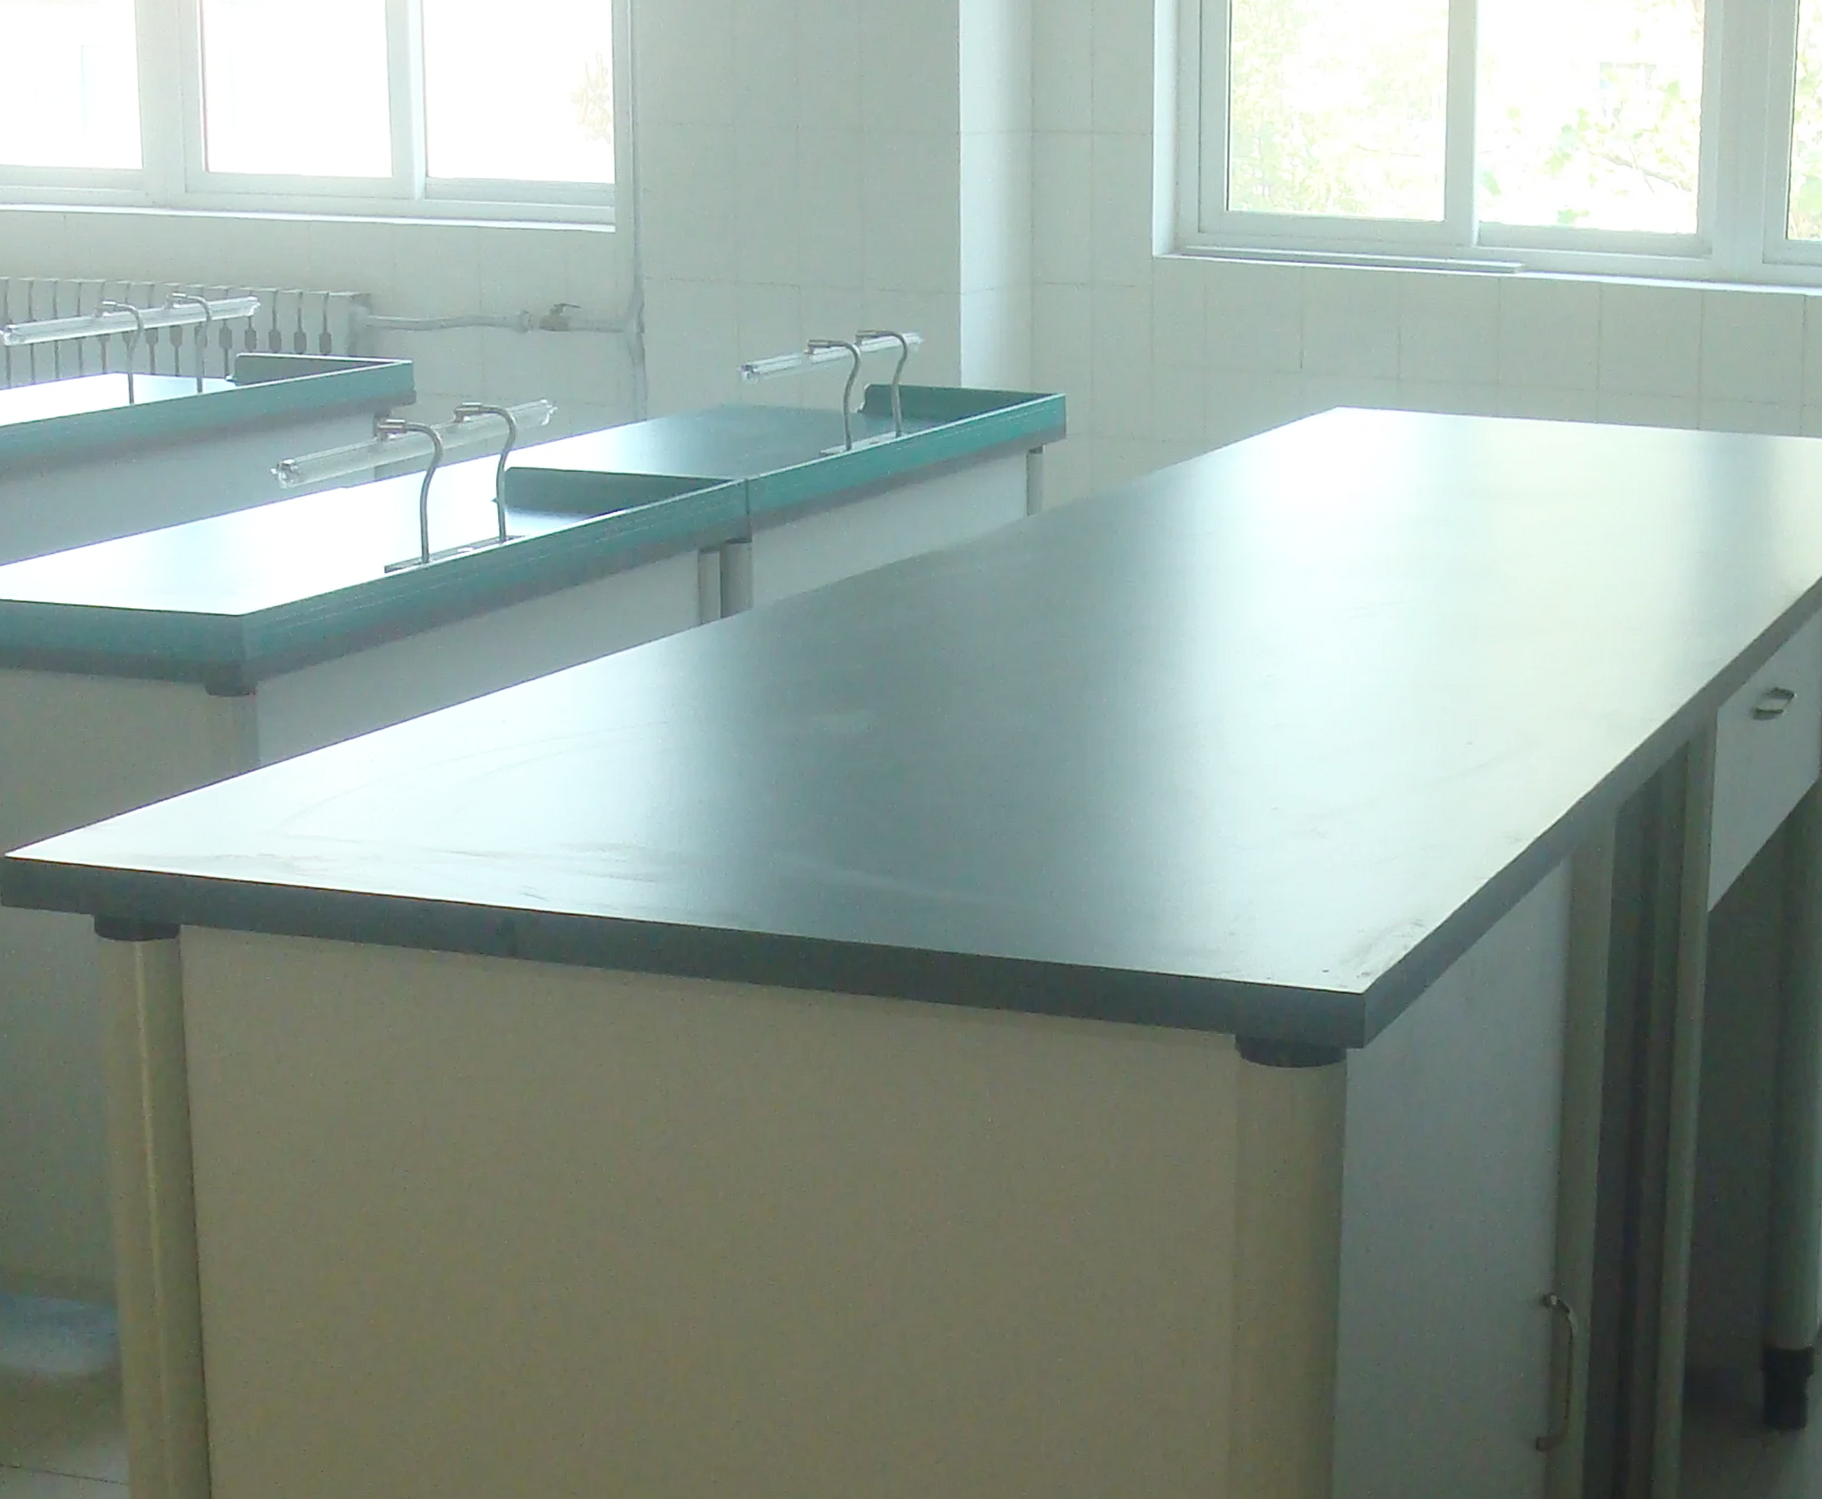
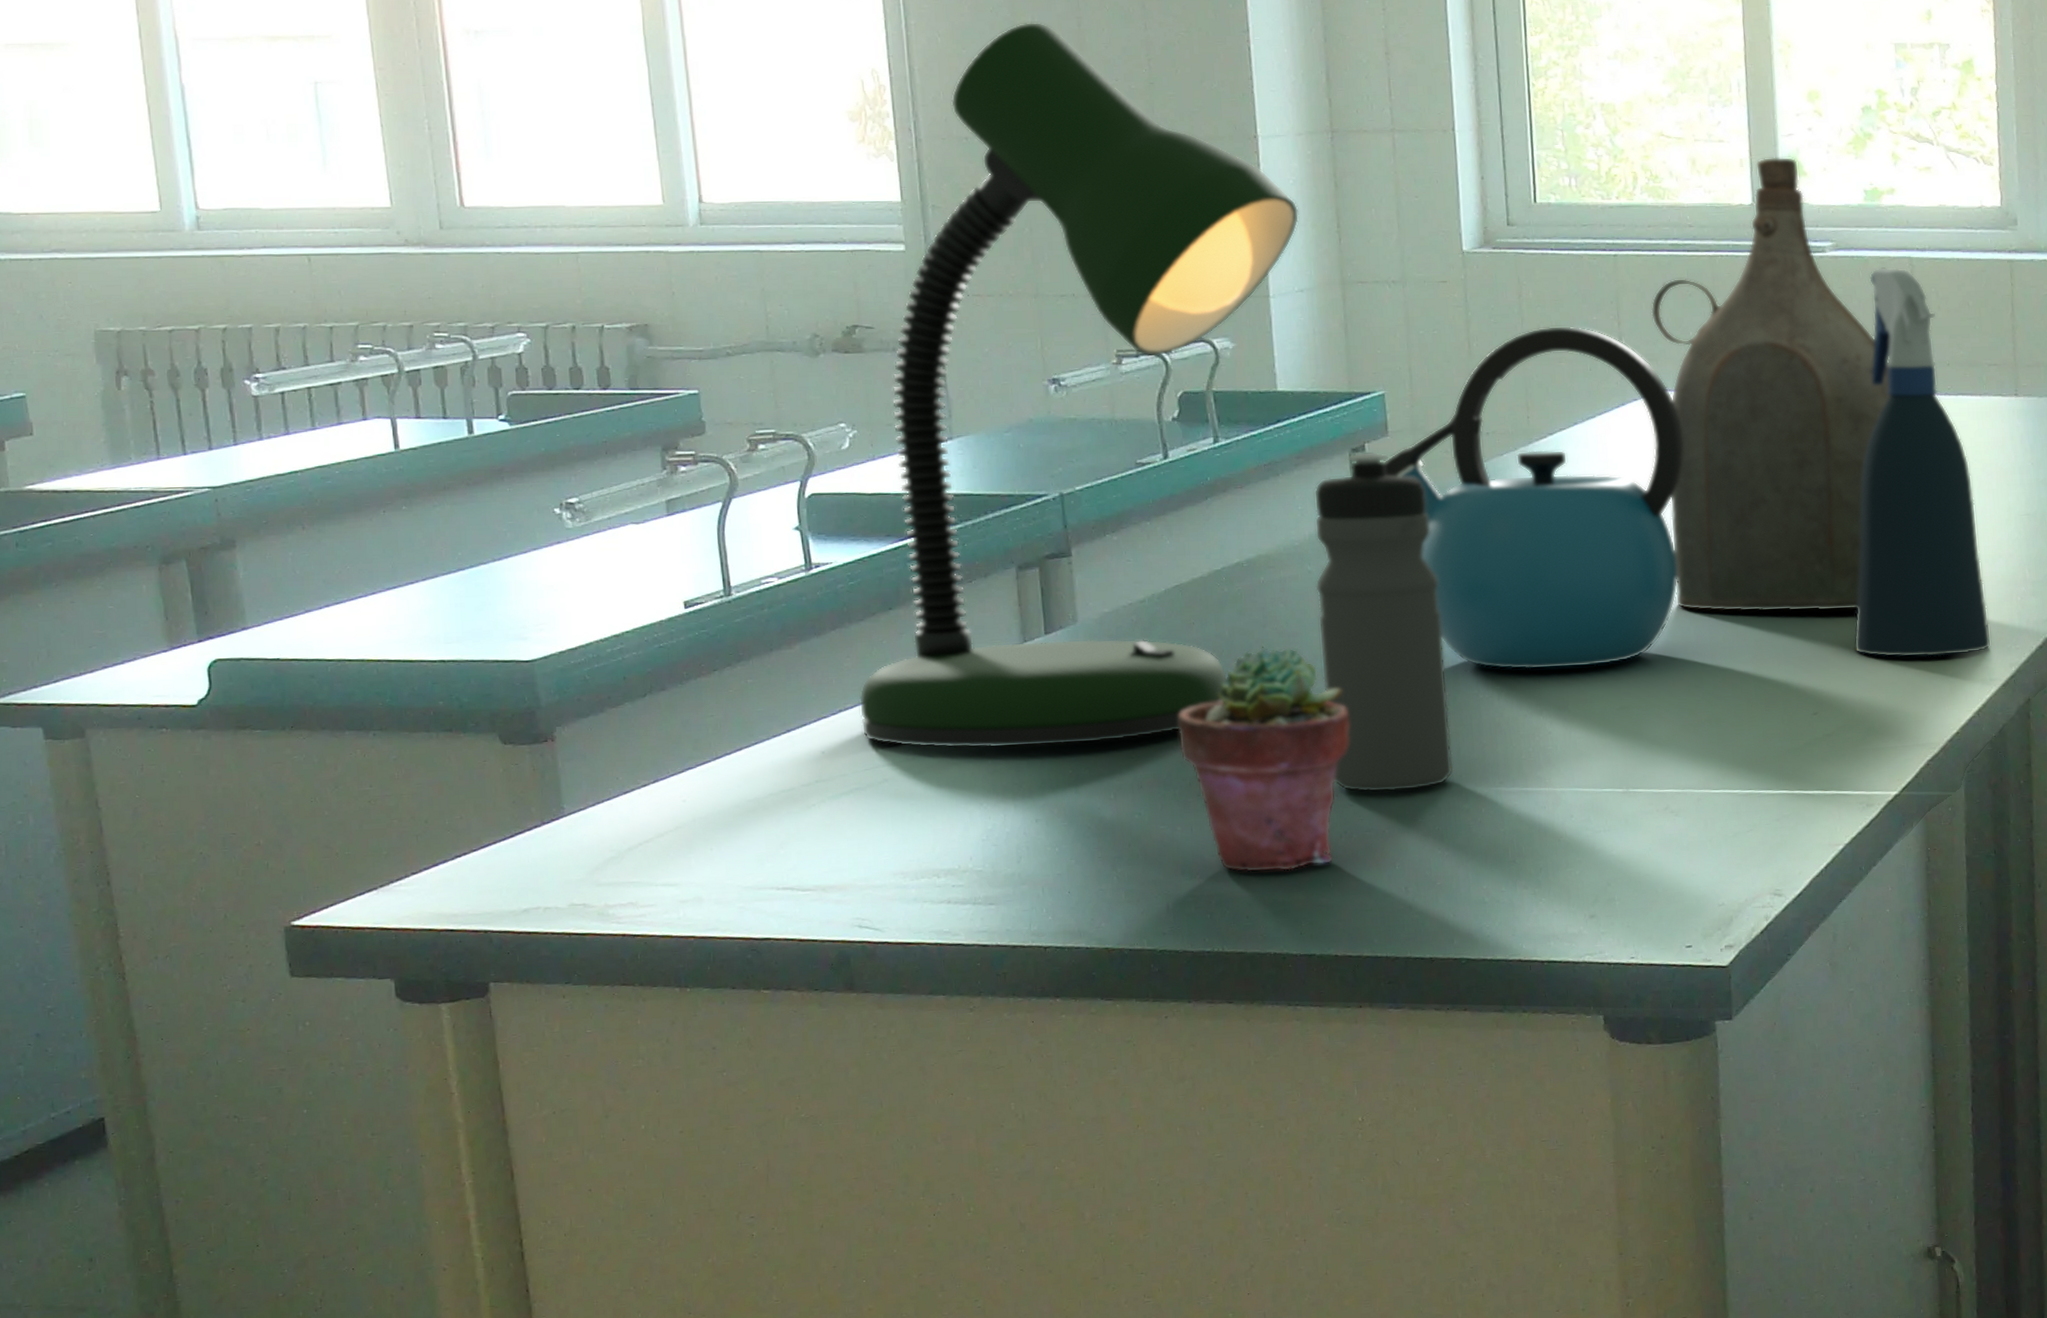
desk lamp: none [540,10,995,729] -> present [858,22,1300,749]
potted succulent: none [840,642,1008,867] -> present [1177,646,1351,873]
water bottle: none [984,453,1106,795] -> present [1313,451,1454,793]
kettle: none [1059,336,1357,682] -> present [1384,325,1683,670]
flask: none [1335,173,1570,640] -> present [1651,156,1890,612]
spray bottle: none [1513,290,1654,693] -> present [1853,266,1992,658]

